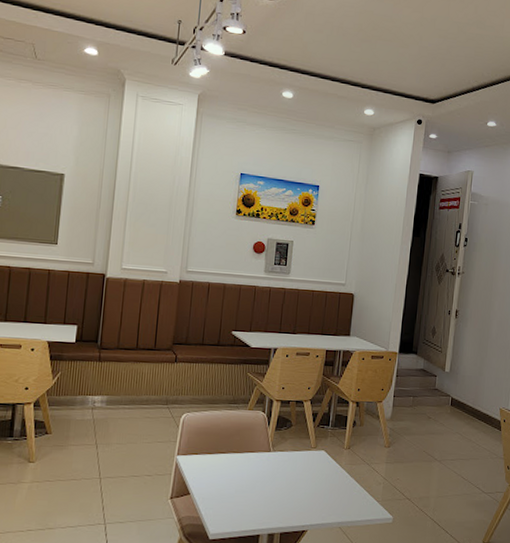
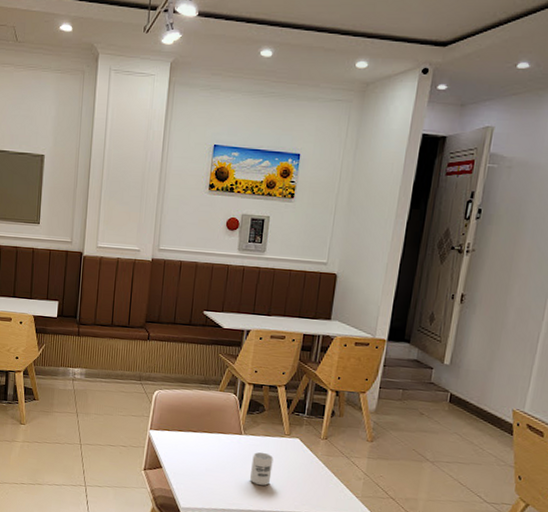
cup: none [279,467,301,502] -> present [250,452,274,486]

